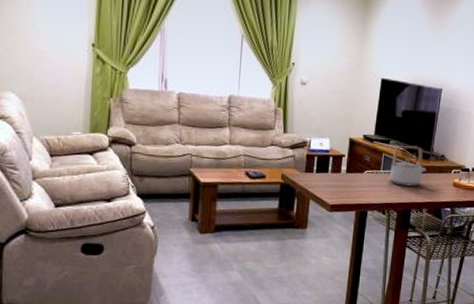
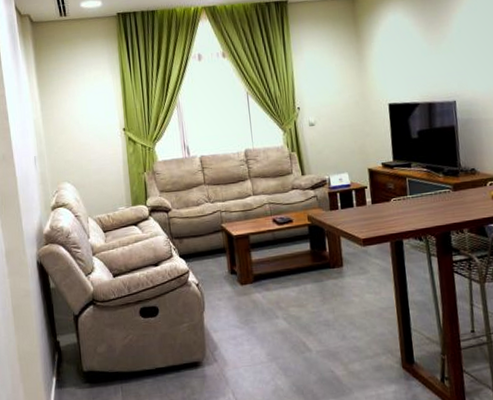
teapot: present [389,145,426,187] -> none [417,164,458,209]

